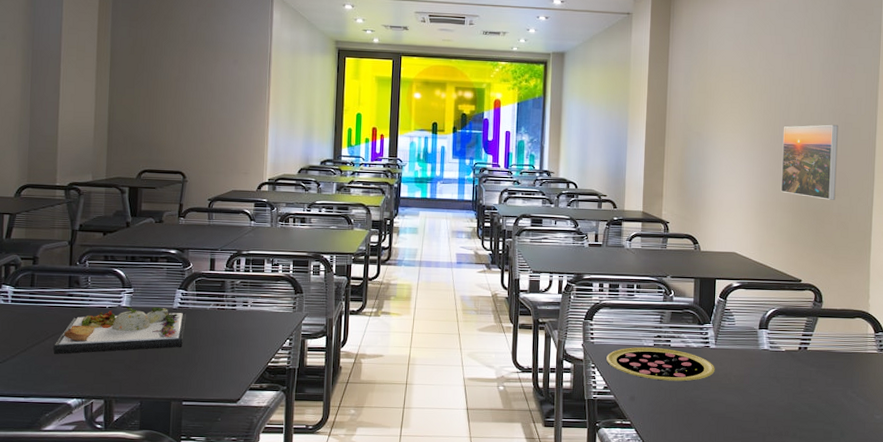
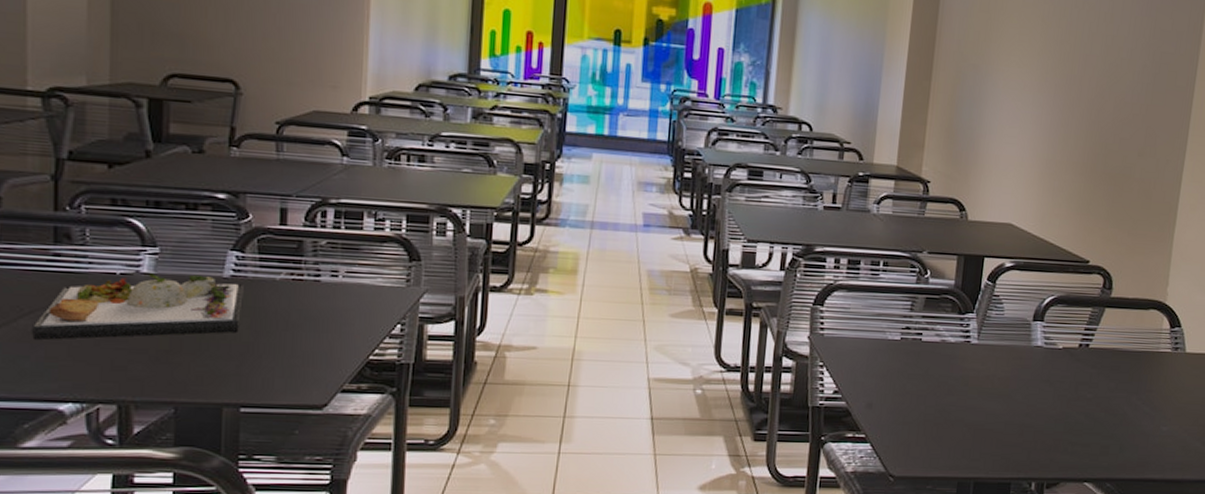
pizza: present [606,347,715,381] -> none [839,341,976,385]
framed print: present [780,124,839,200] -> none [1073,63,1151,162]

